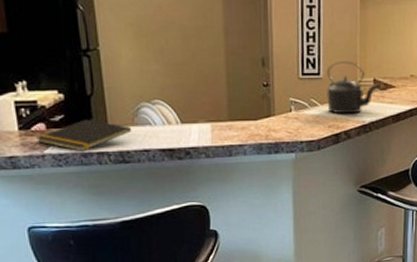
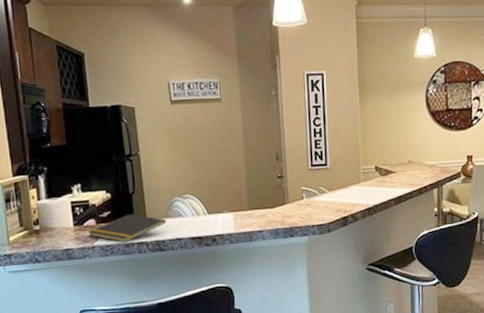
kettle: present [326,60,381,114] -> none [333,151,382,199]

